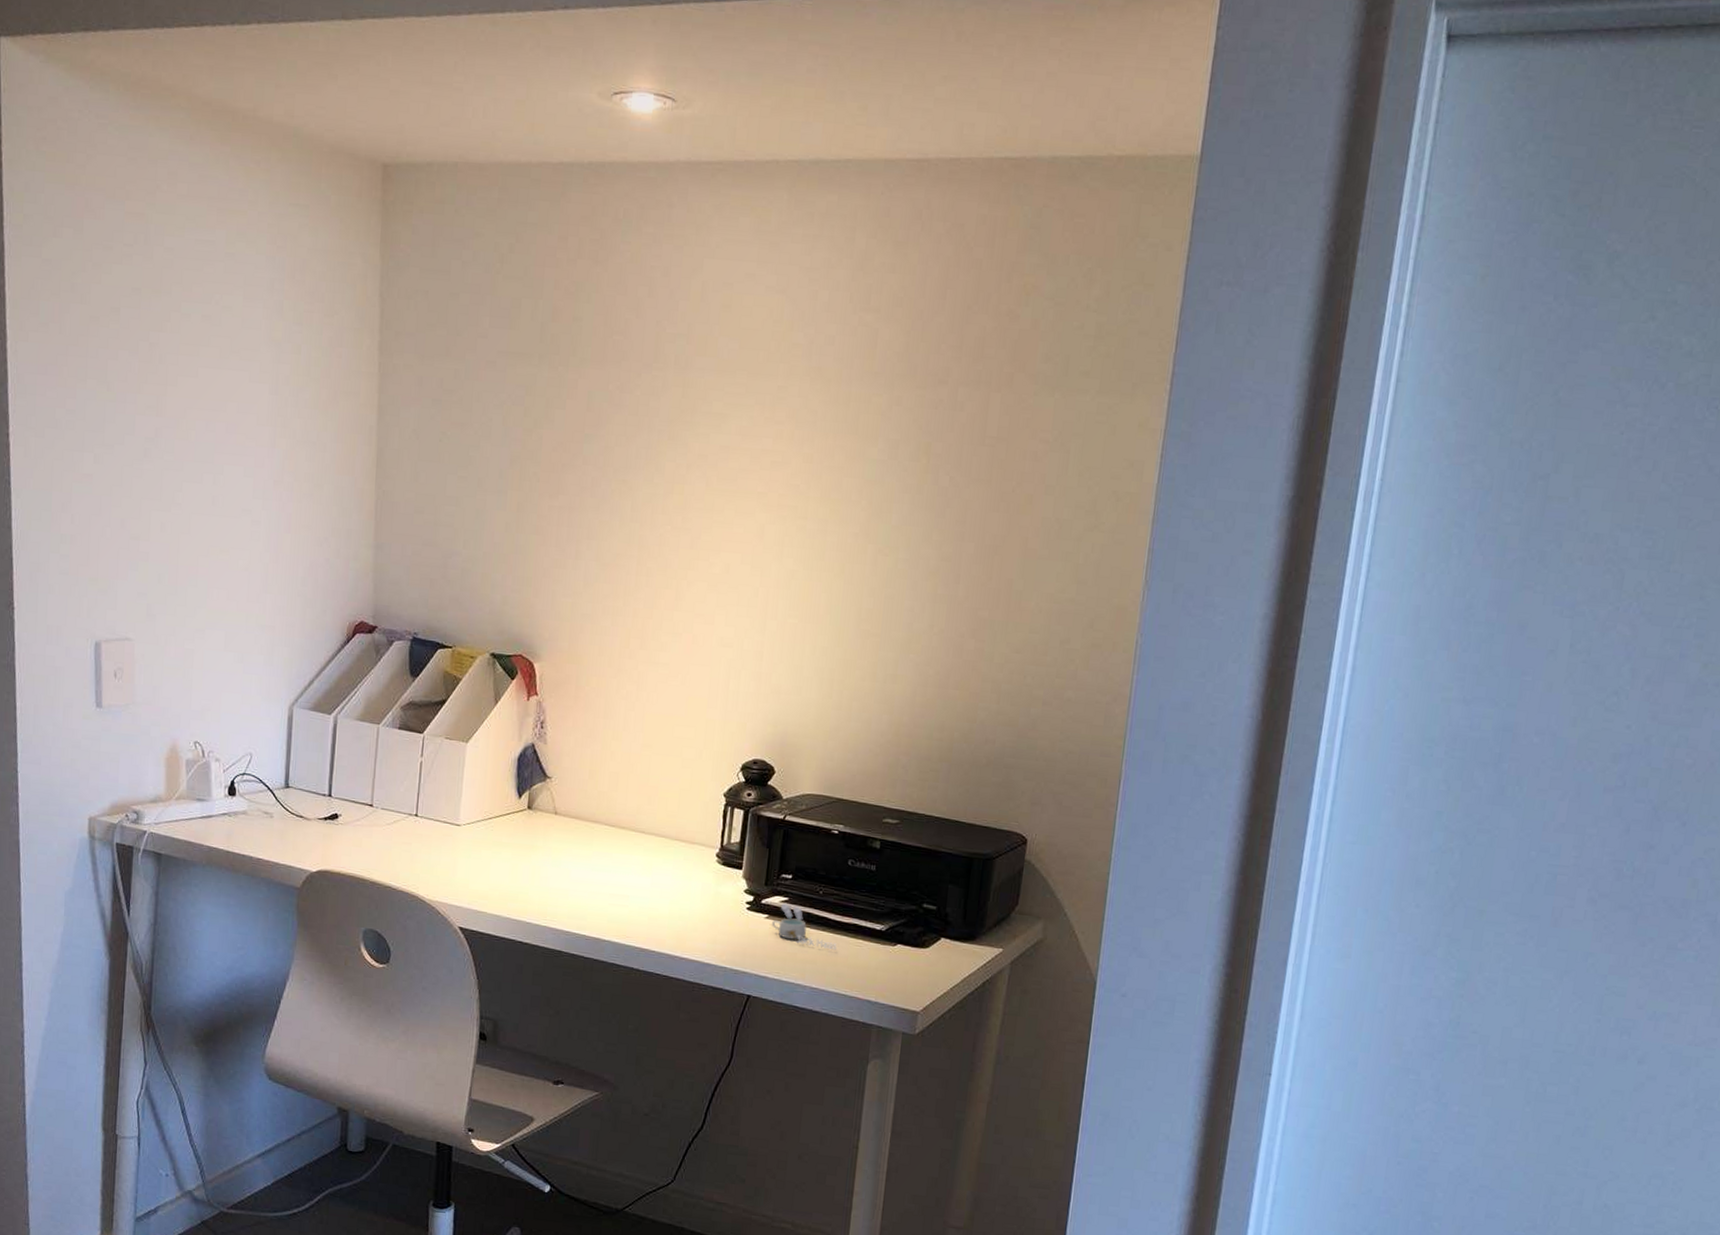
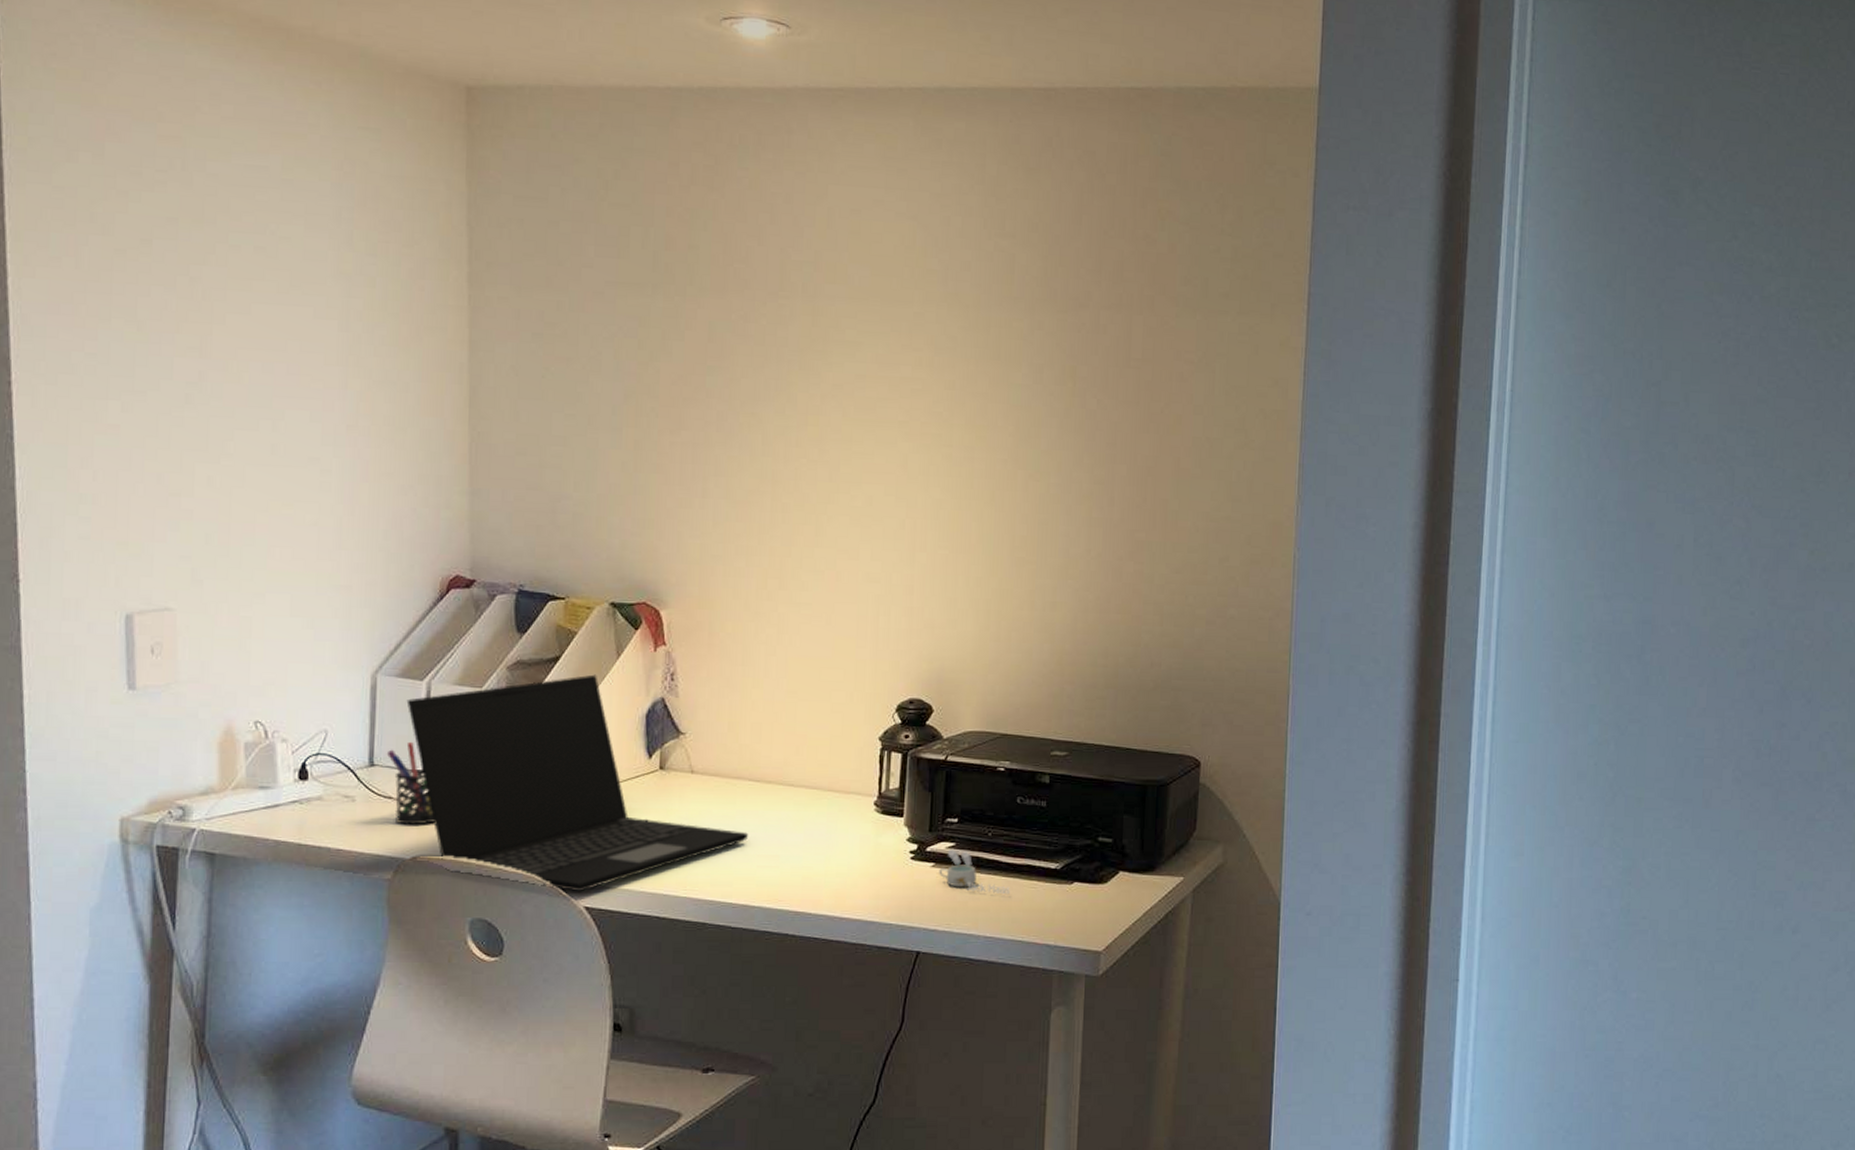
pen holder: none [299,768,337,843] -> present [386,741,434,825]
laptop: none [317,718,603,914] -> present [406,674,749,892]

